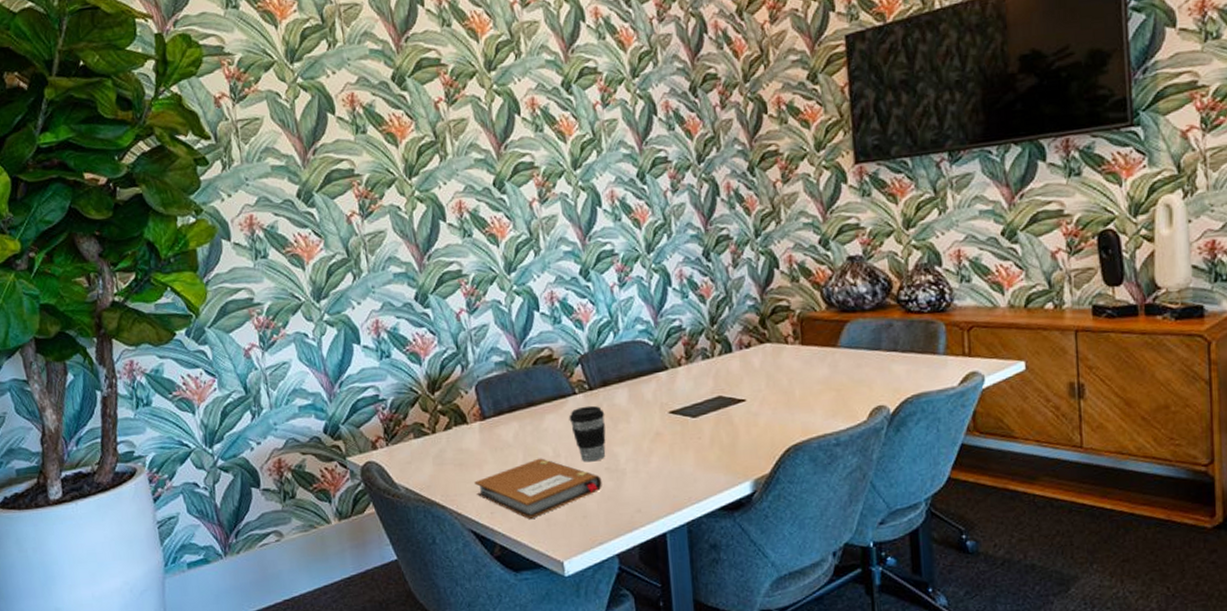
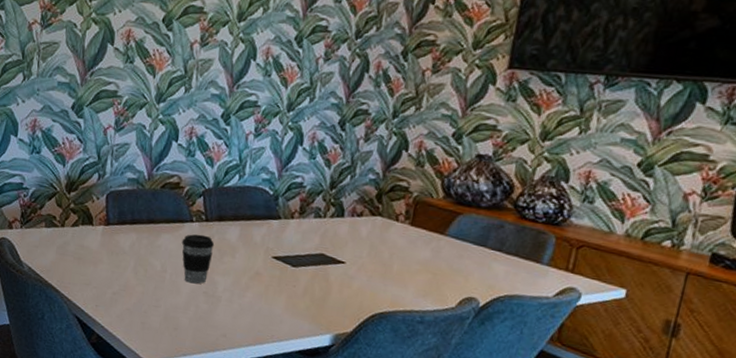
notebook: present [474,458,602,520] -> none [87,269,198,320]

